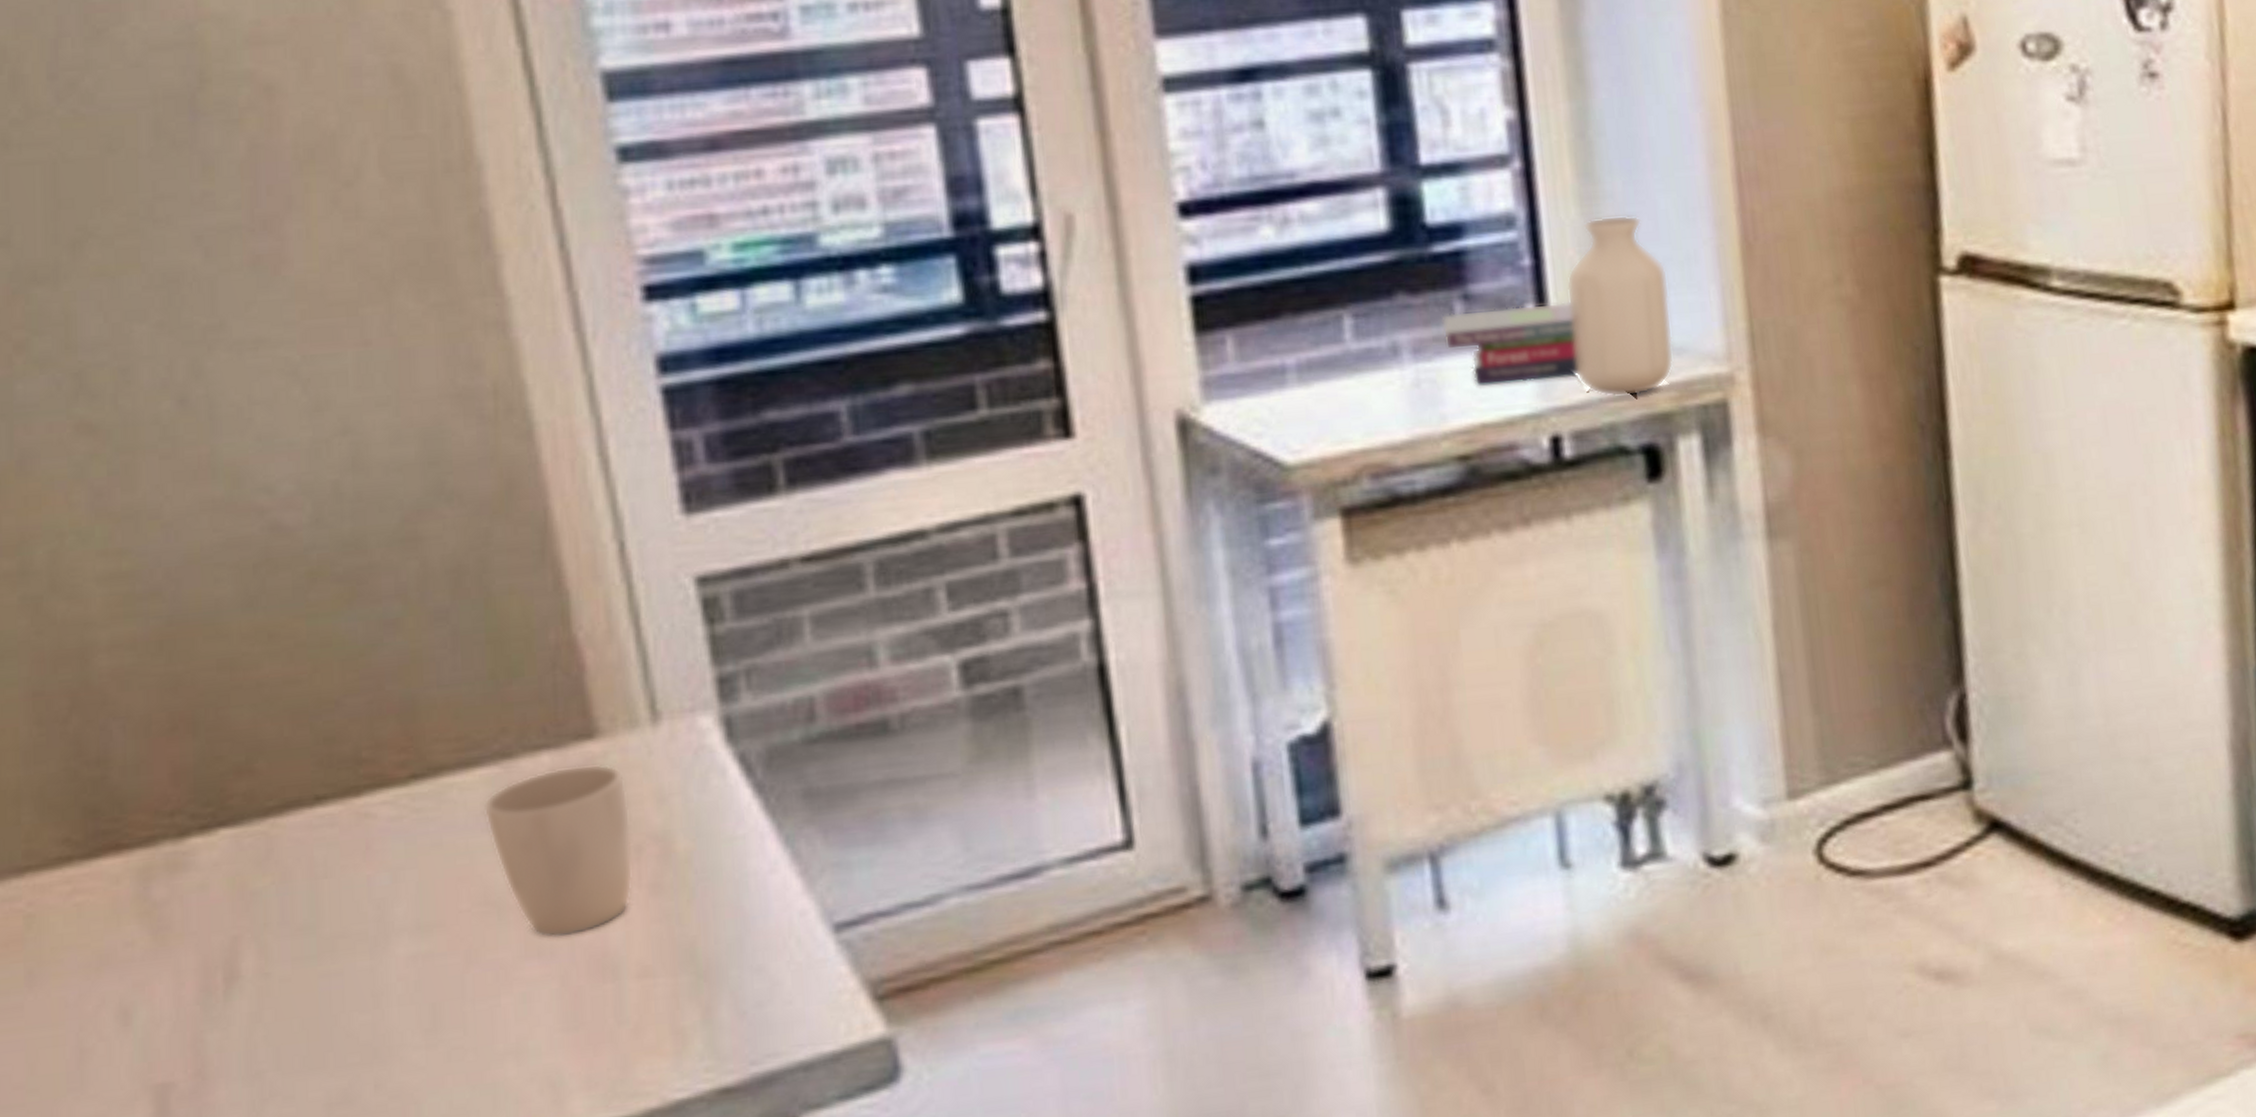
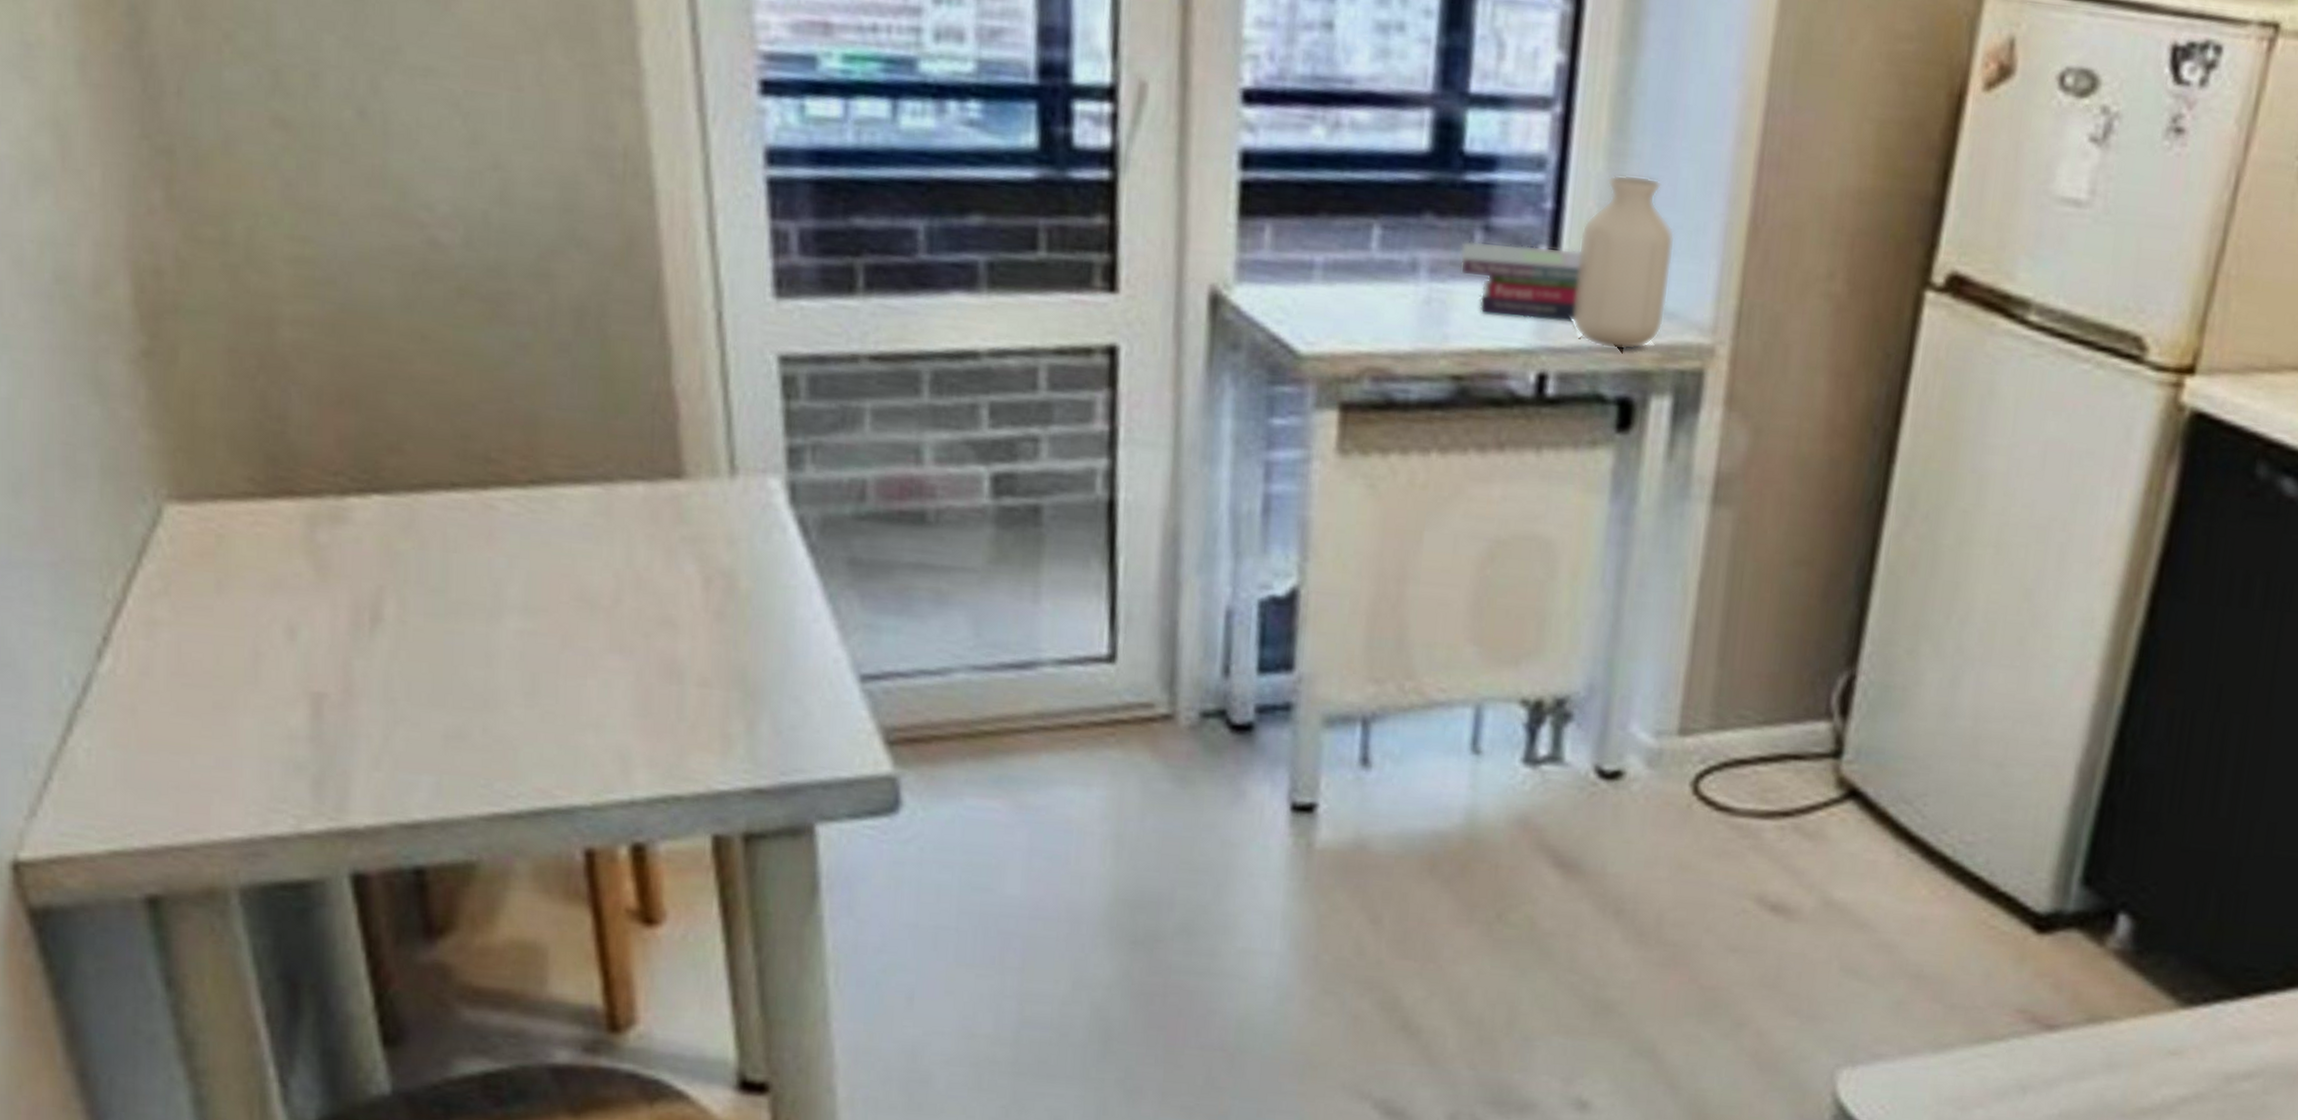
cup: present [483,763,634,938] -> none [585,498,705,640]

